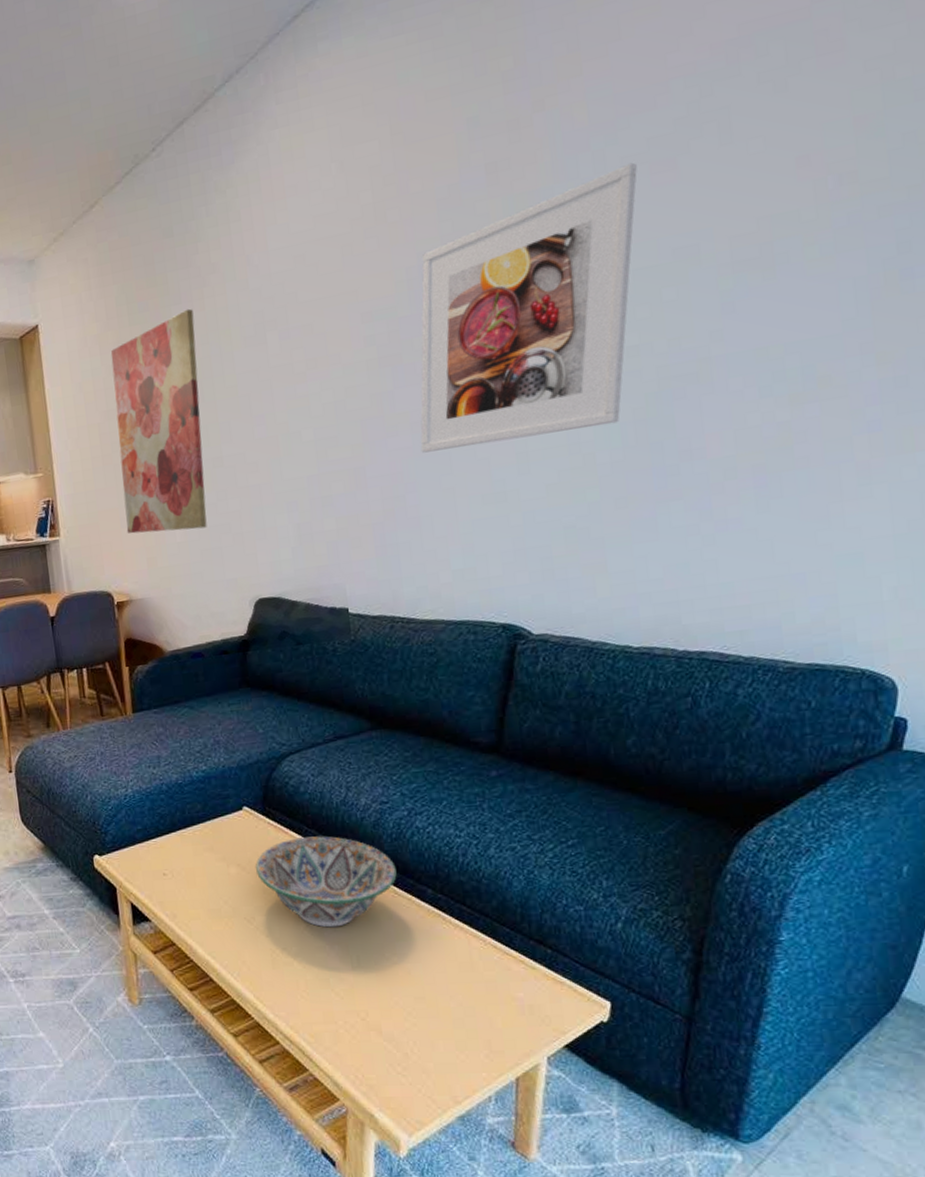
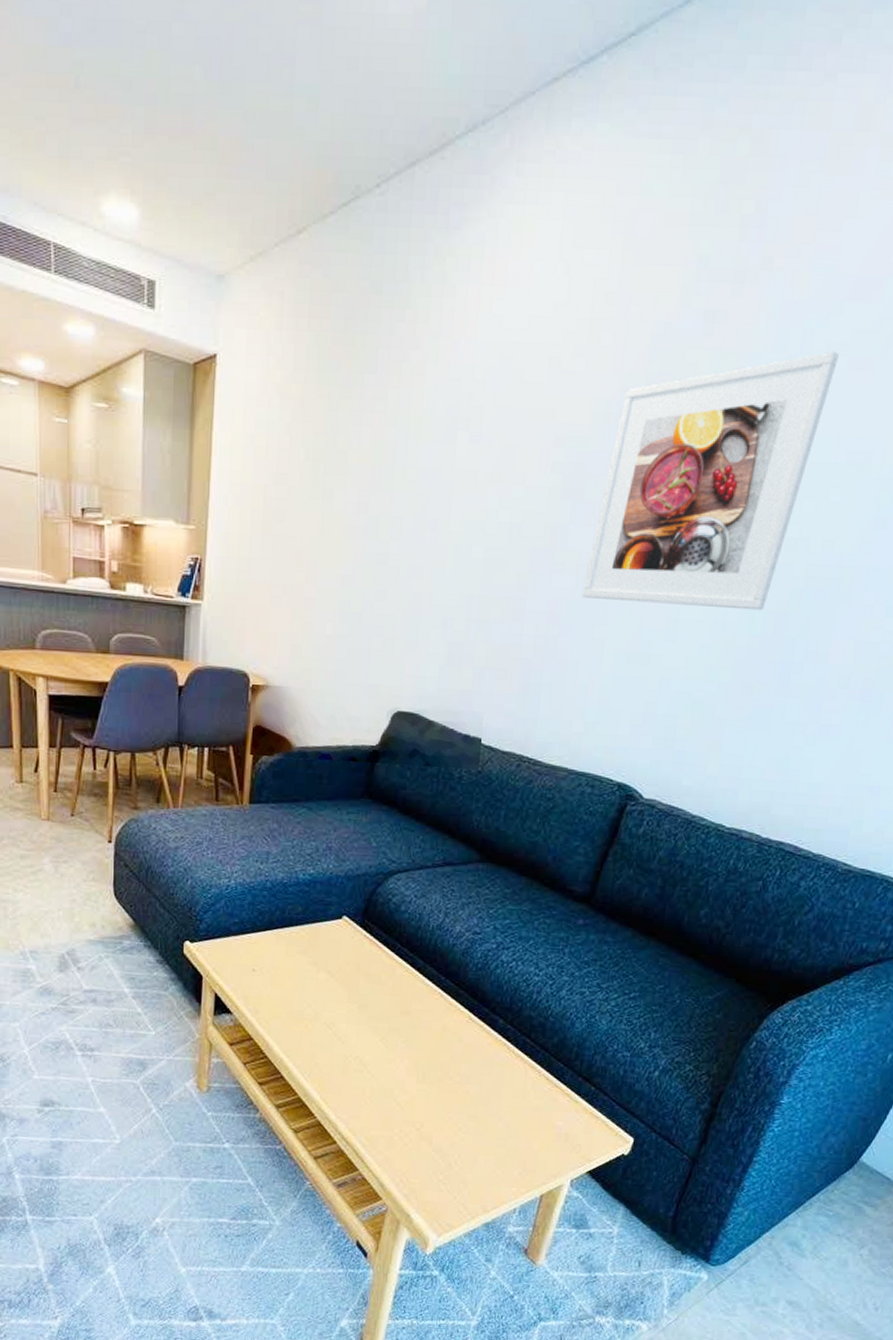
wall art: present [110,308,207,534] -> none [275,381,387,626]
decorative bowl: present [256,836,397,928] -> none [344,954,475,1043]

